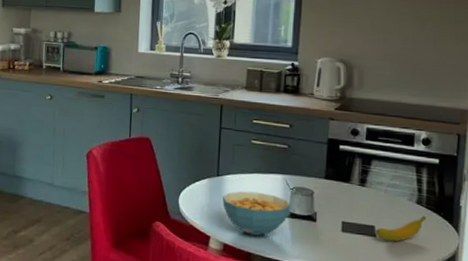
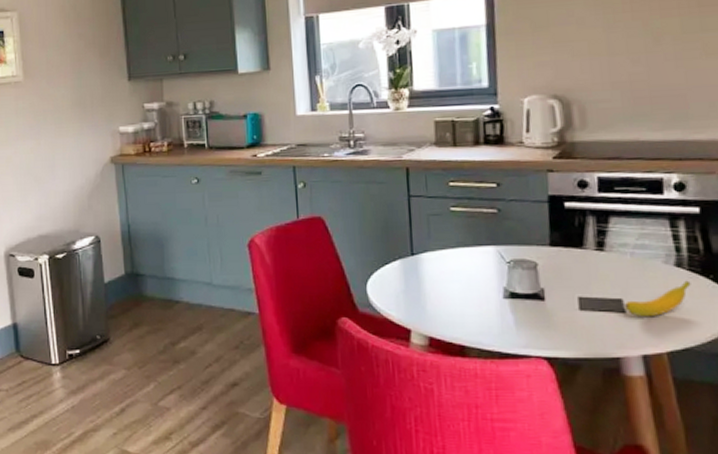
cereal bowl: present [223,191,291,236] -> none [421,270,510,324]

